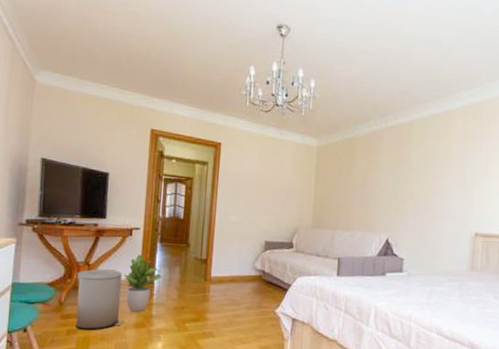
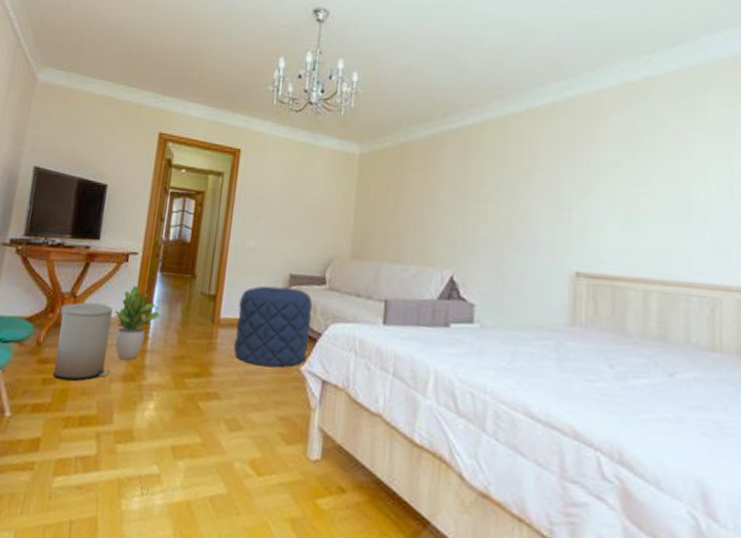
pouf: none [223,250,284,312] -> present [234,285,313,368]

